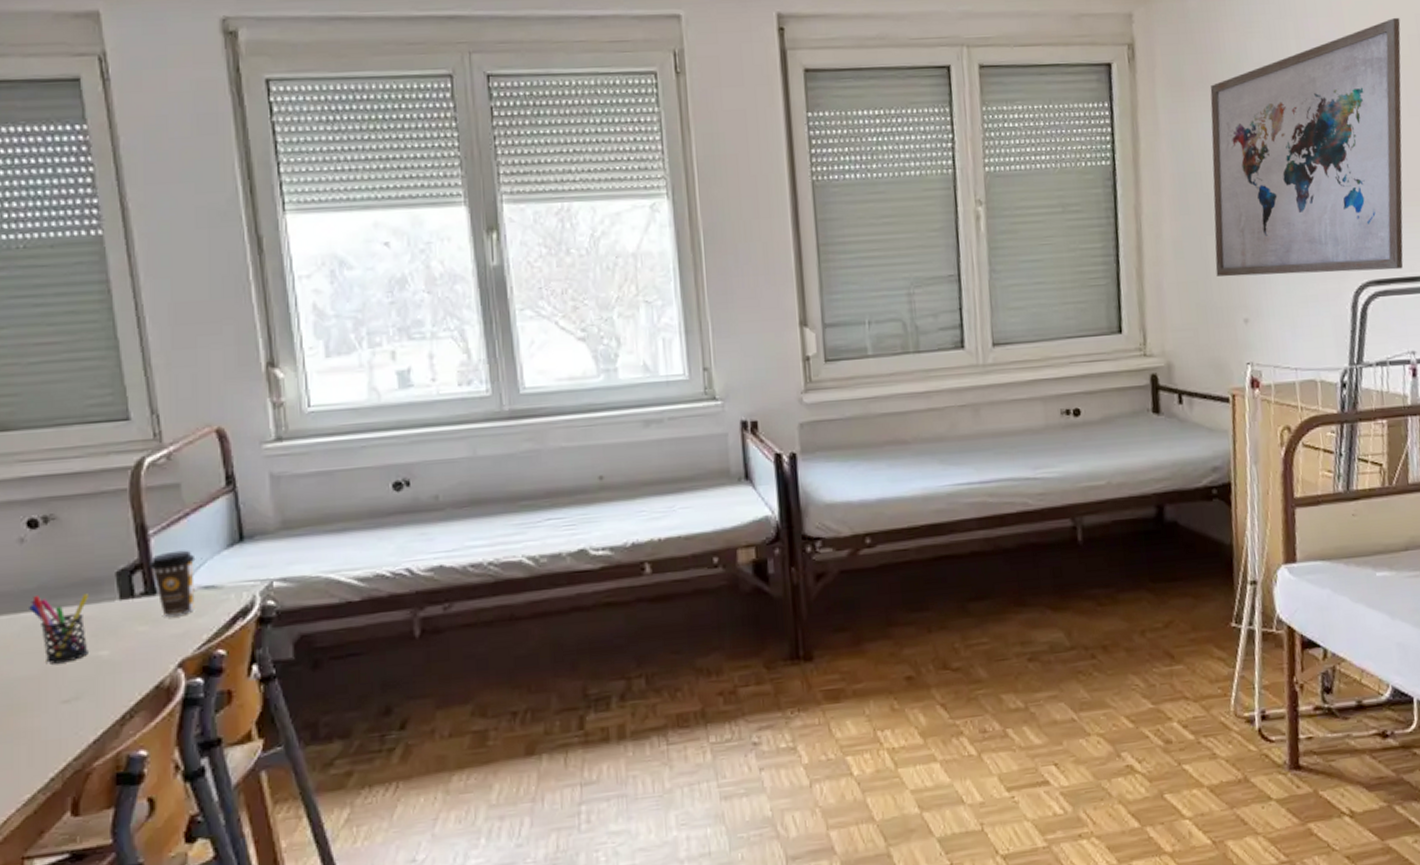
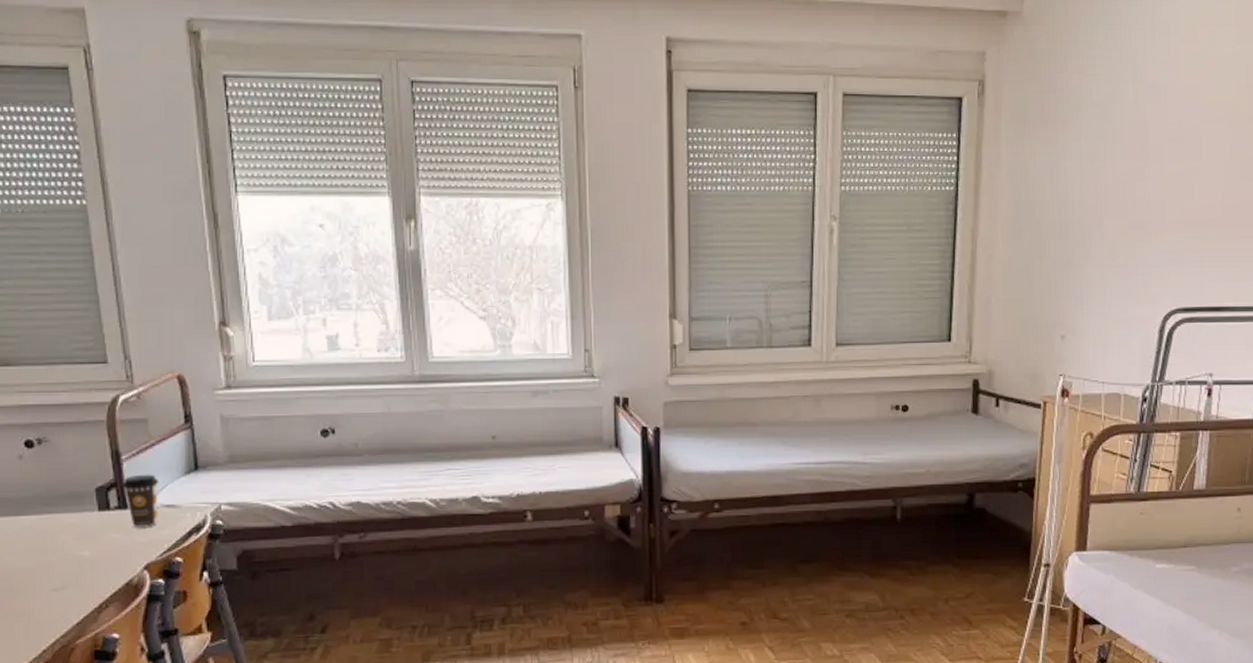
pen holder: present [29,593,90,664] -> none [26,502,74,559]
wall art: present [1210,18,1403,277] -> none [1040,68,1232,300]

